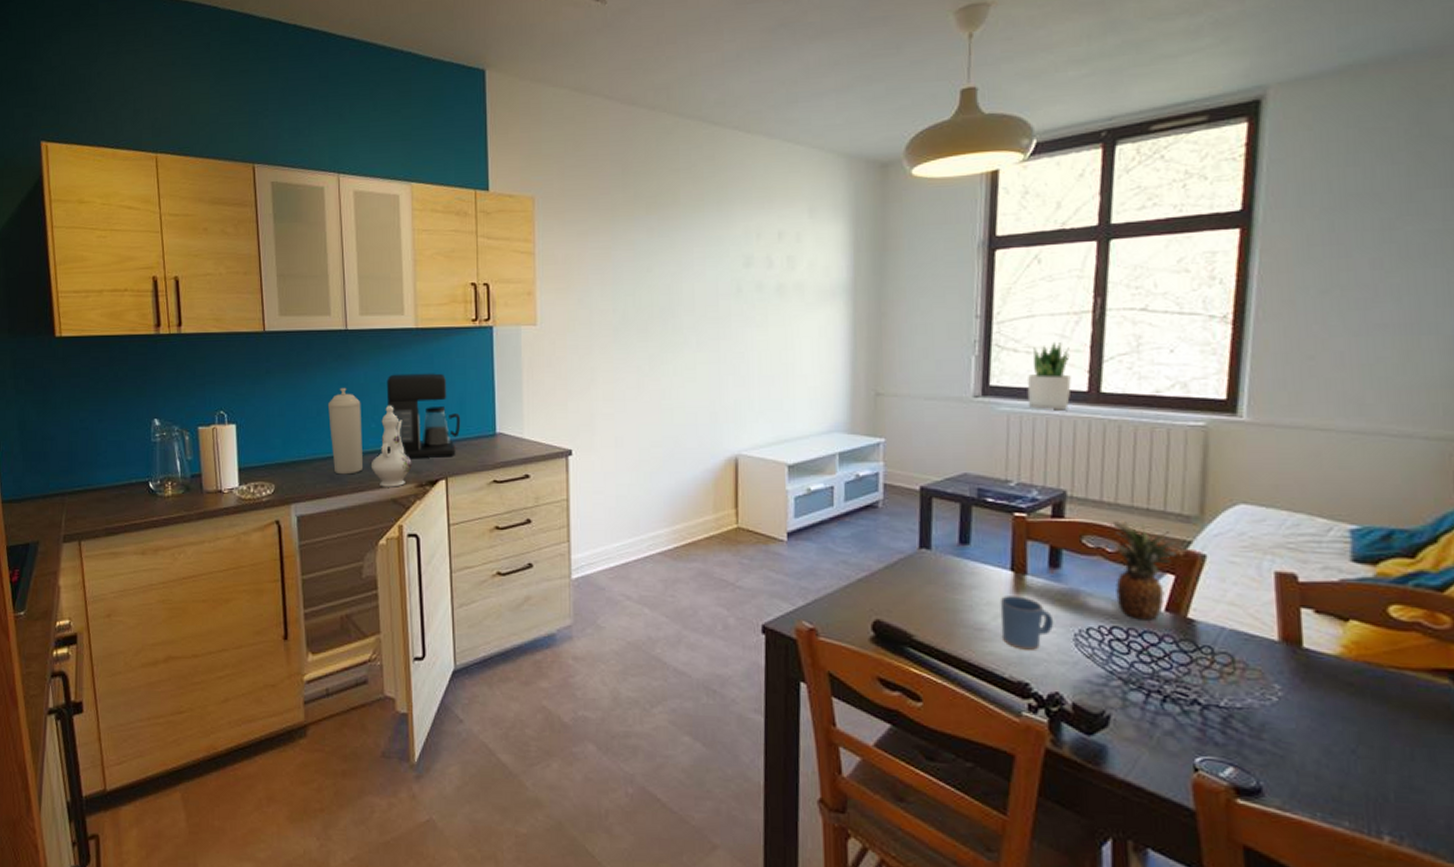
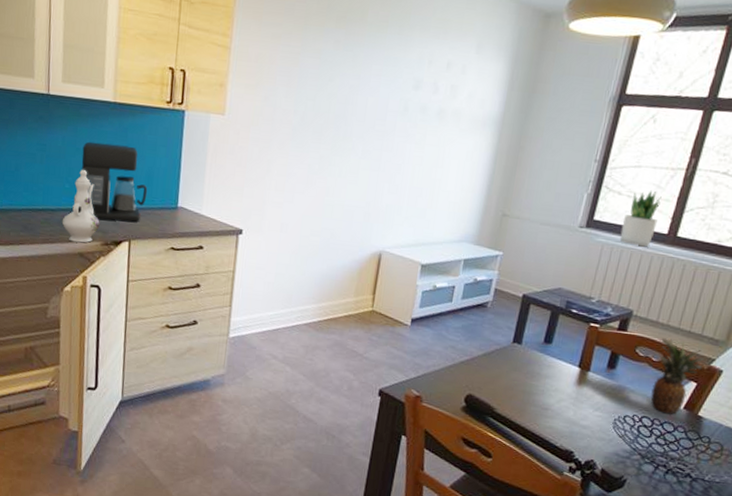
canister: present [327,387,362,475] -> none [25,147,57,227]
mug: present [1000,596,1054,650] -> none [560,385,602,428]

